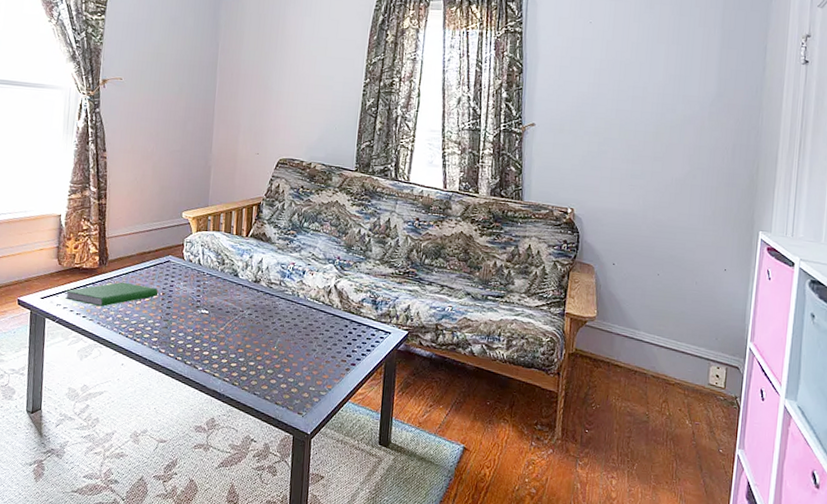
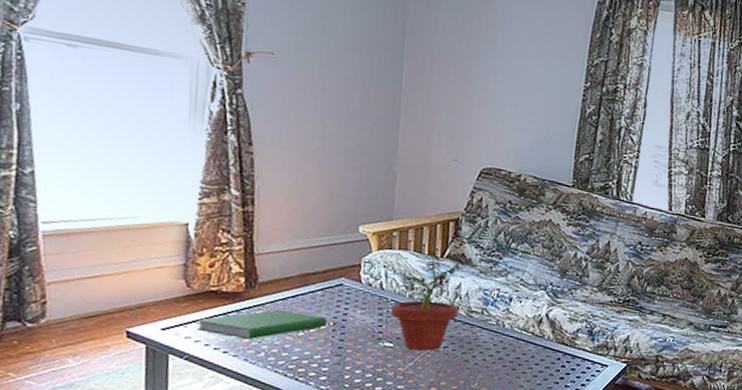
potted plant: none [206,231,267,318] -> present [391,250,466,352]

